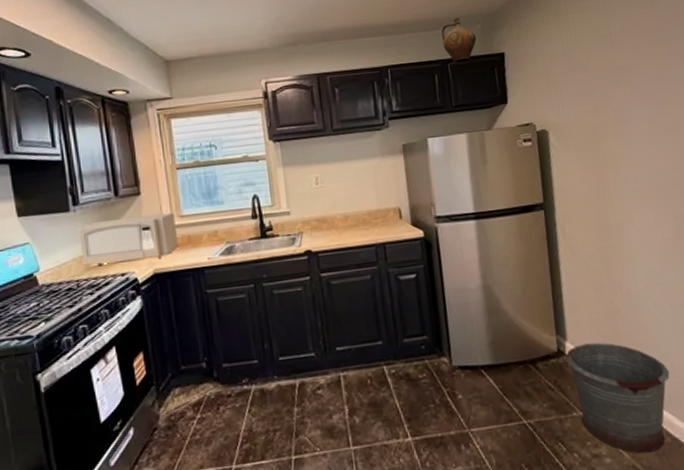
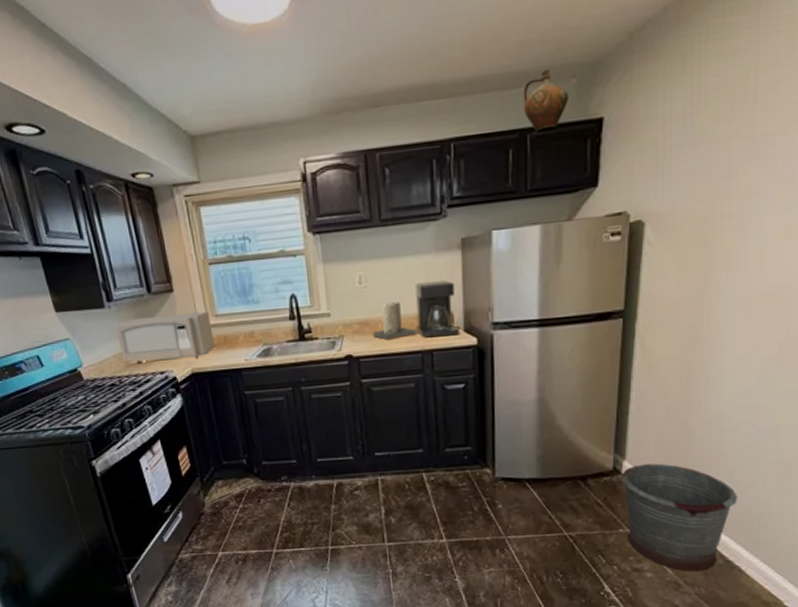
paper towel roll: none [329,199,370,235] -> present [373,301,417,340]
coffee maker: none [366,180,407,232] -> present [415,280,459,338]

